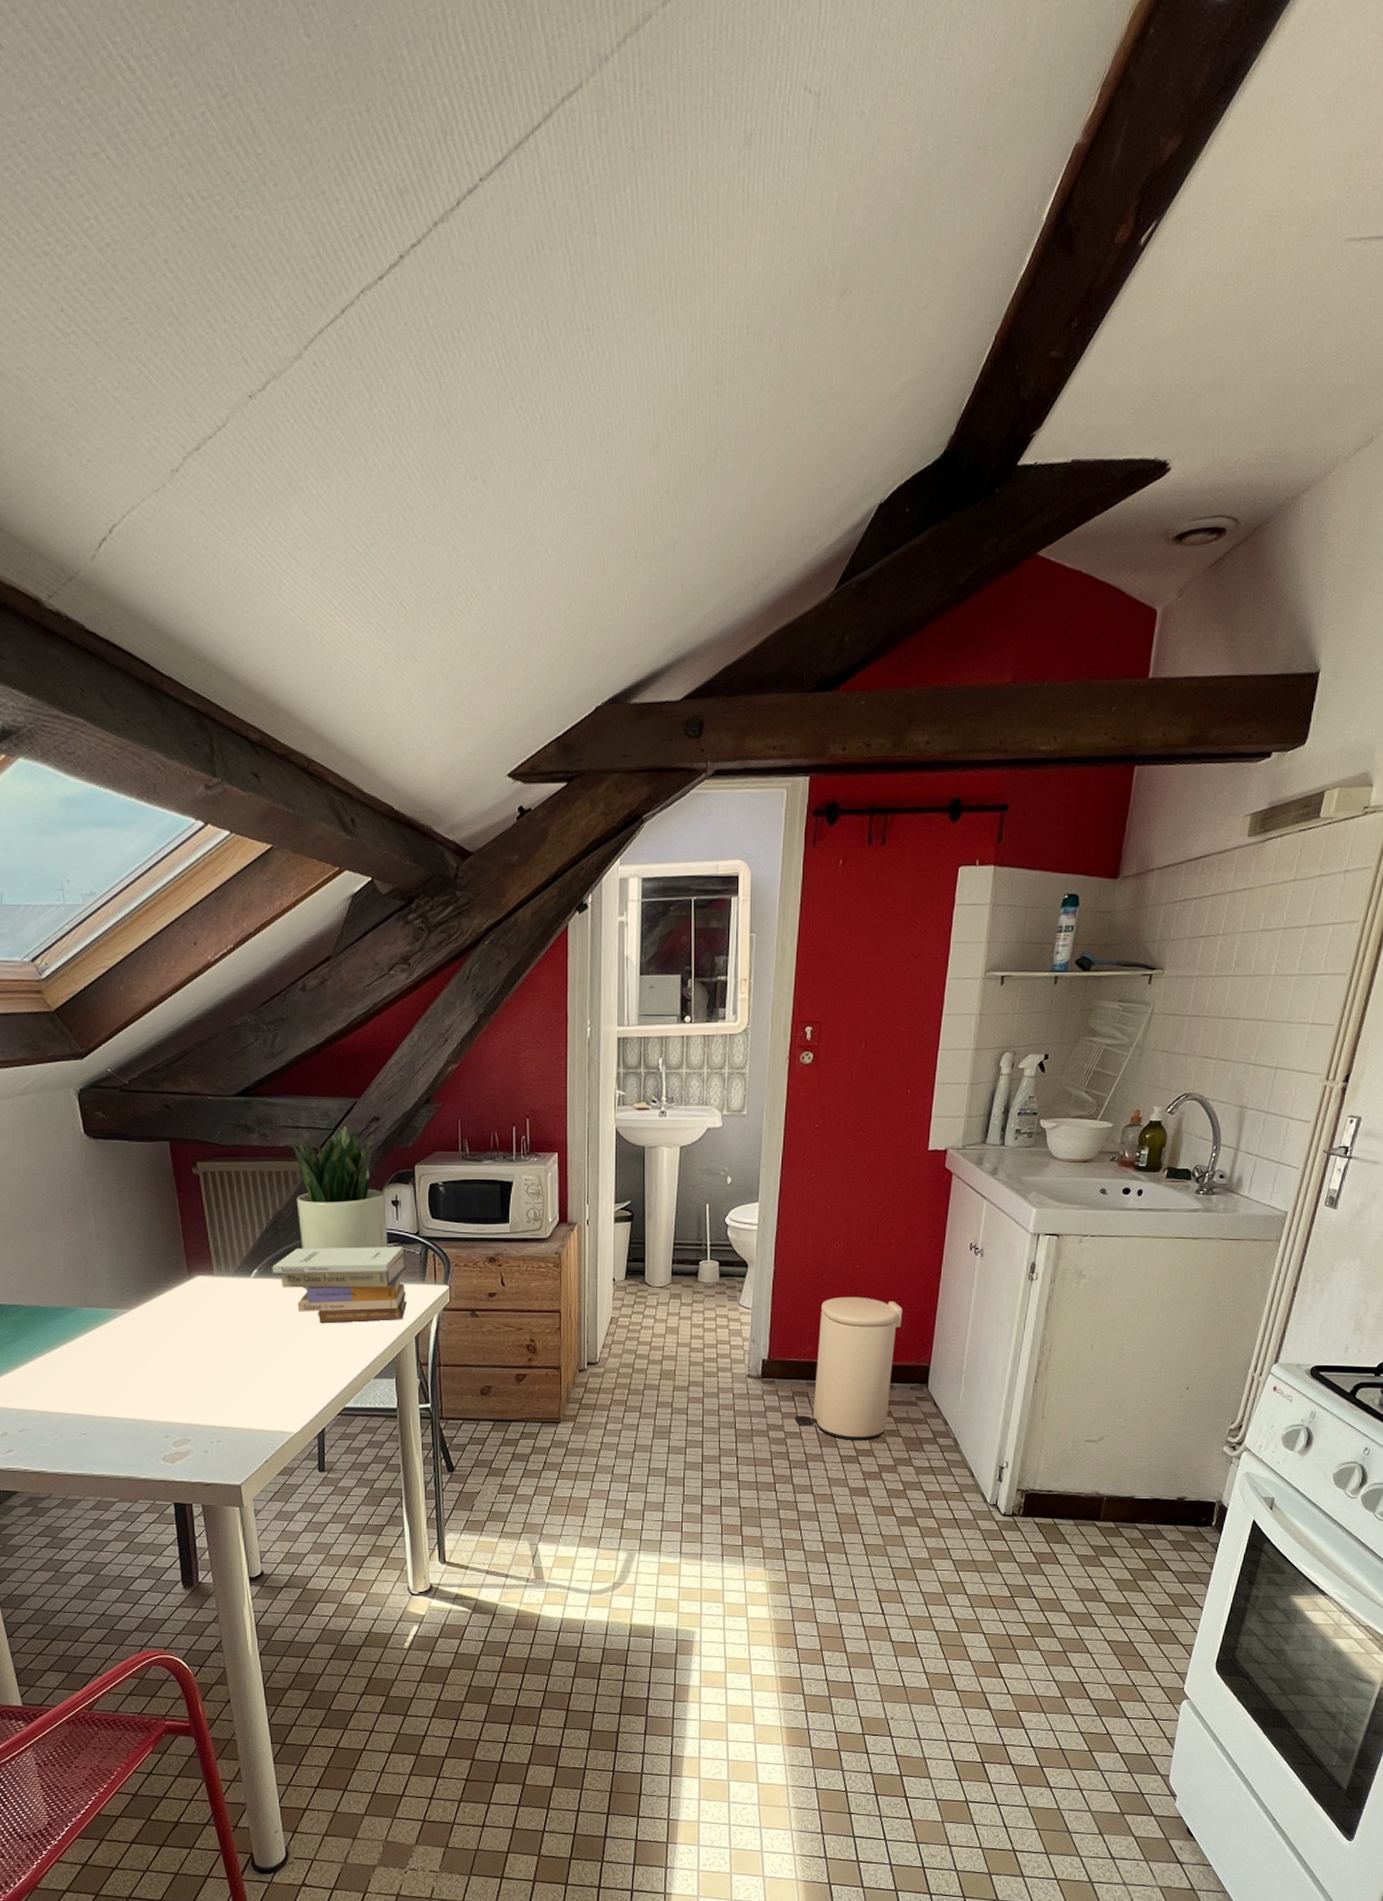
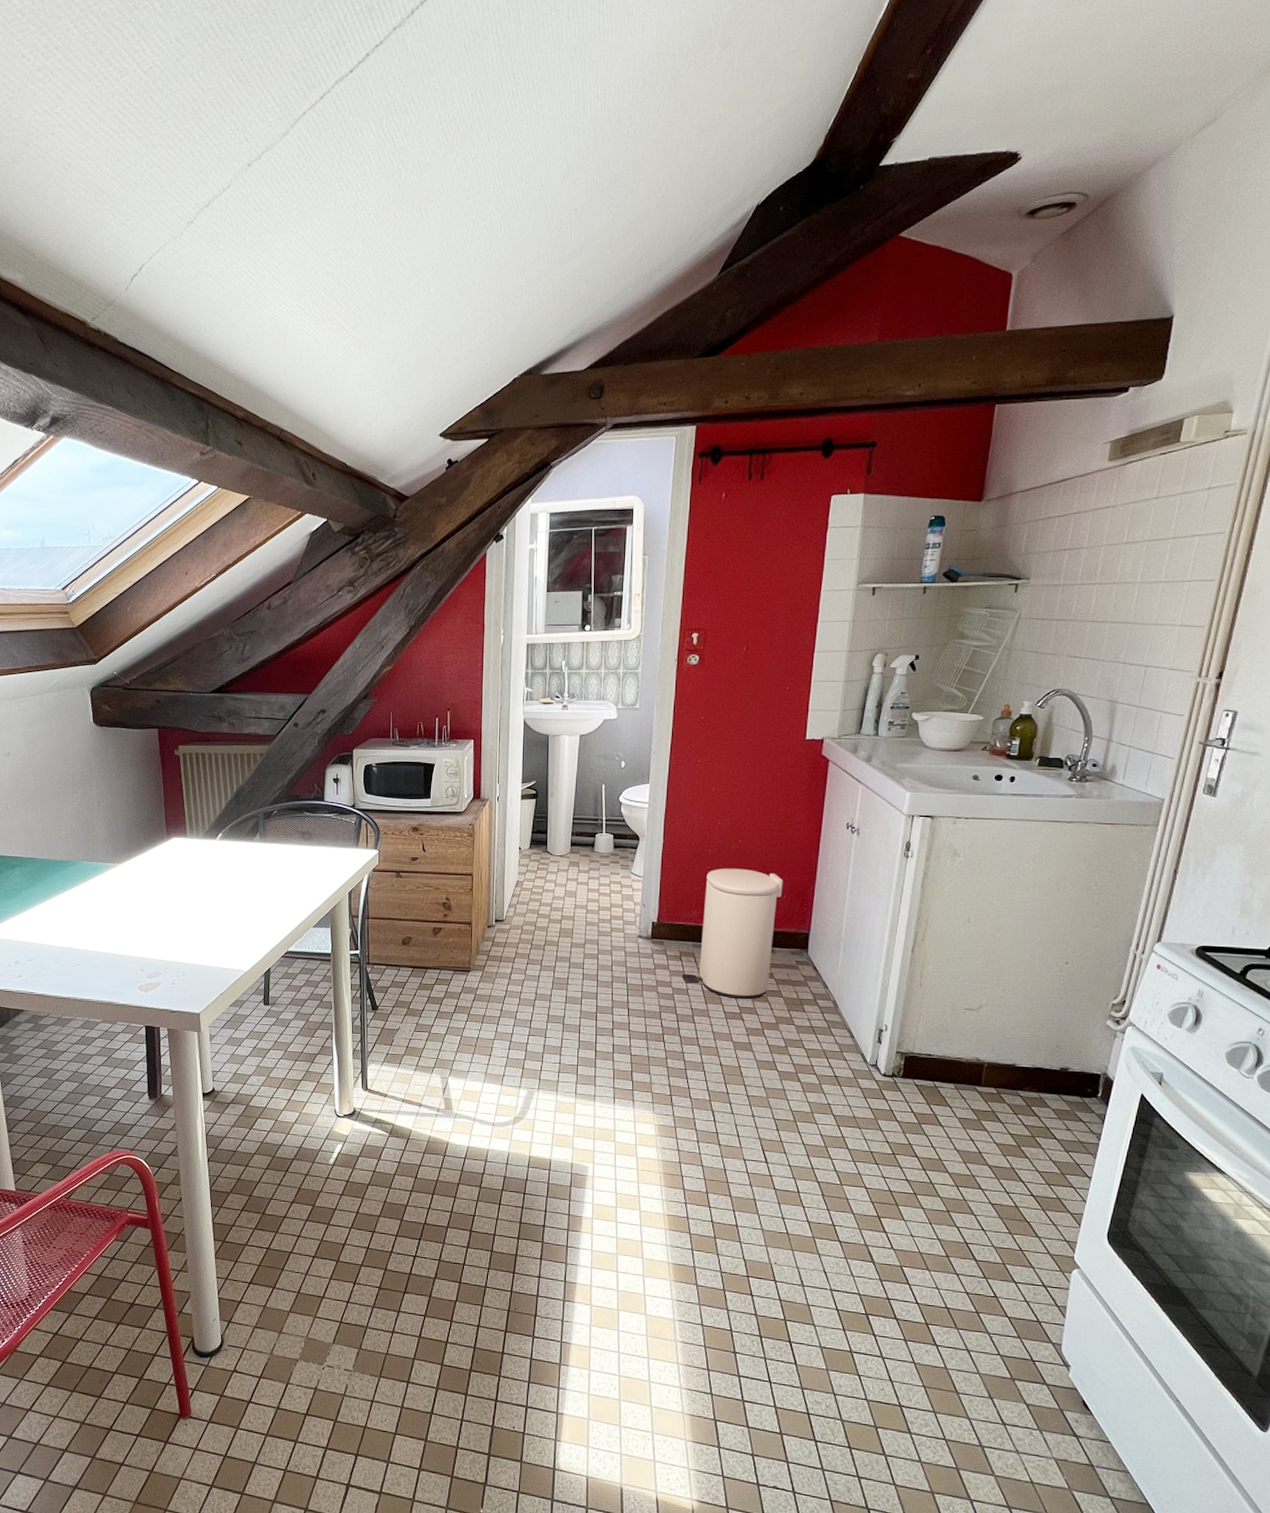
books: present [272,1246,407,1323] -> none [234,816,343,879]
planter: present [289,1125,388,1288] -> none [252,716,329,850]

